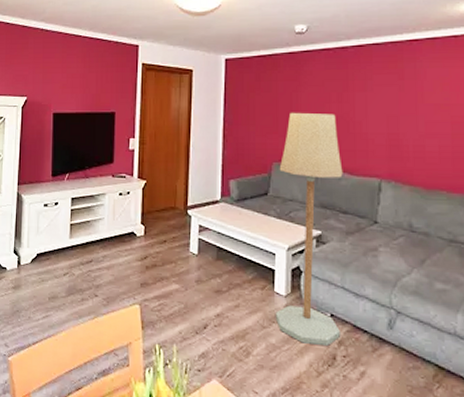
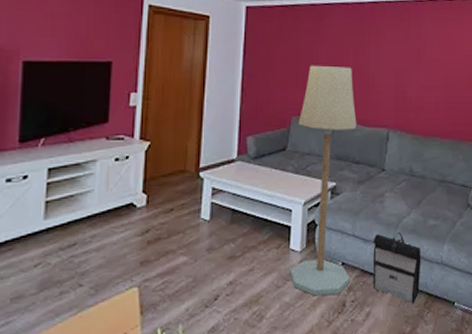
backpack: none [366,290,428,374] -> present [372,232,421,304]

